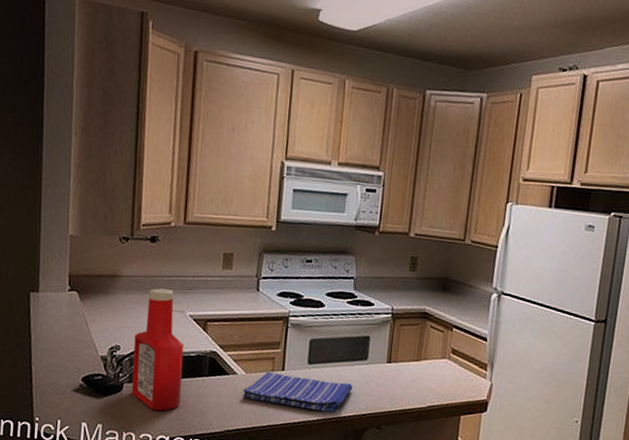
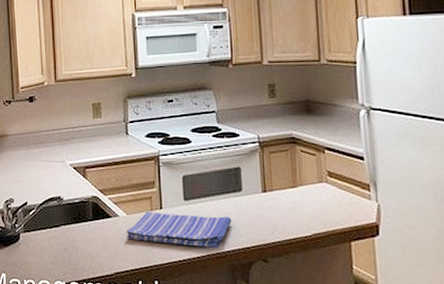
ketchup bottle: present [131,288,184,411] -> none [25,143,71,257]

